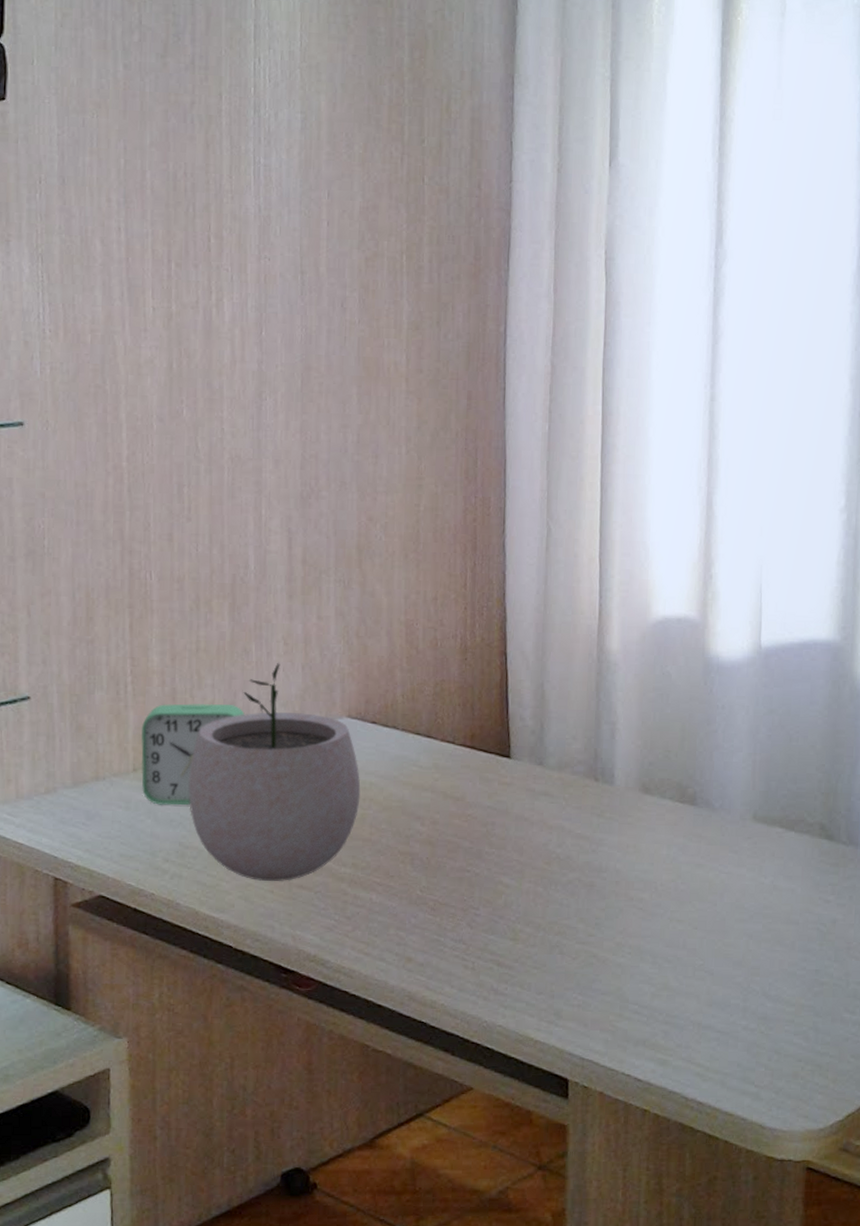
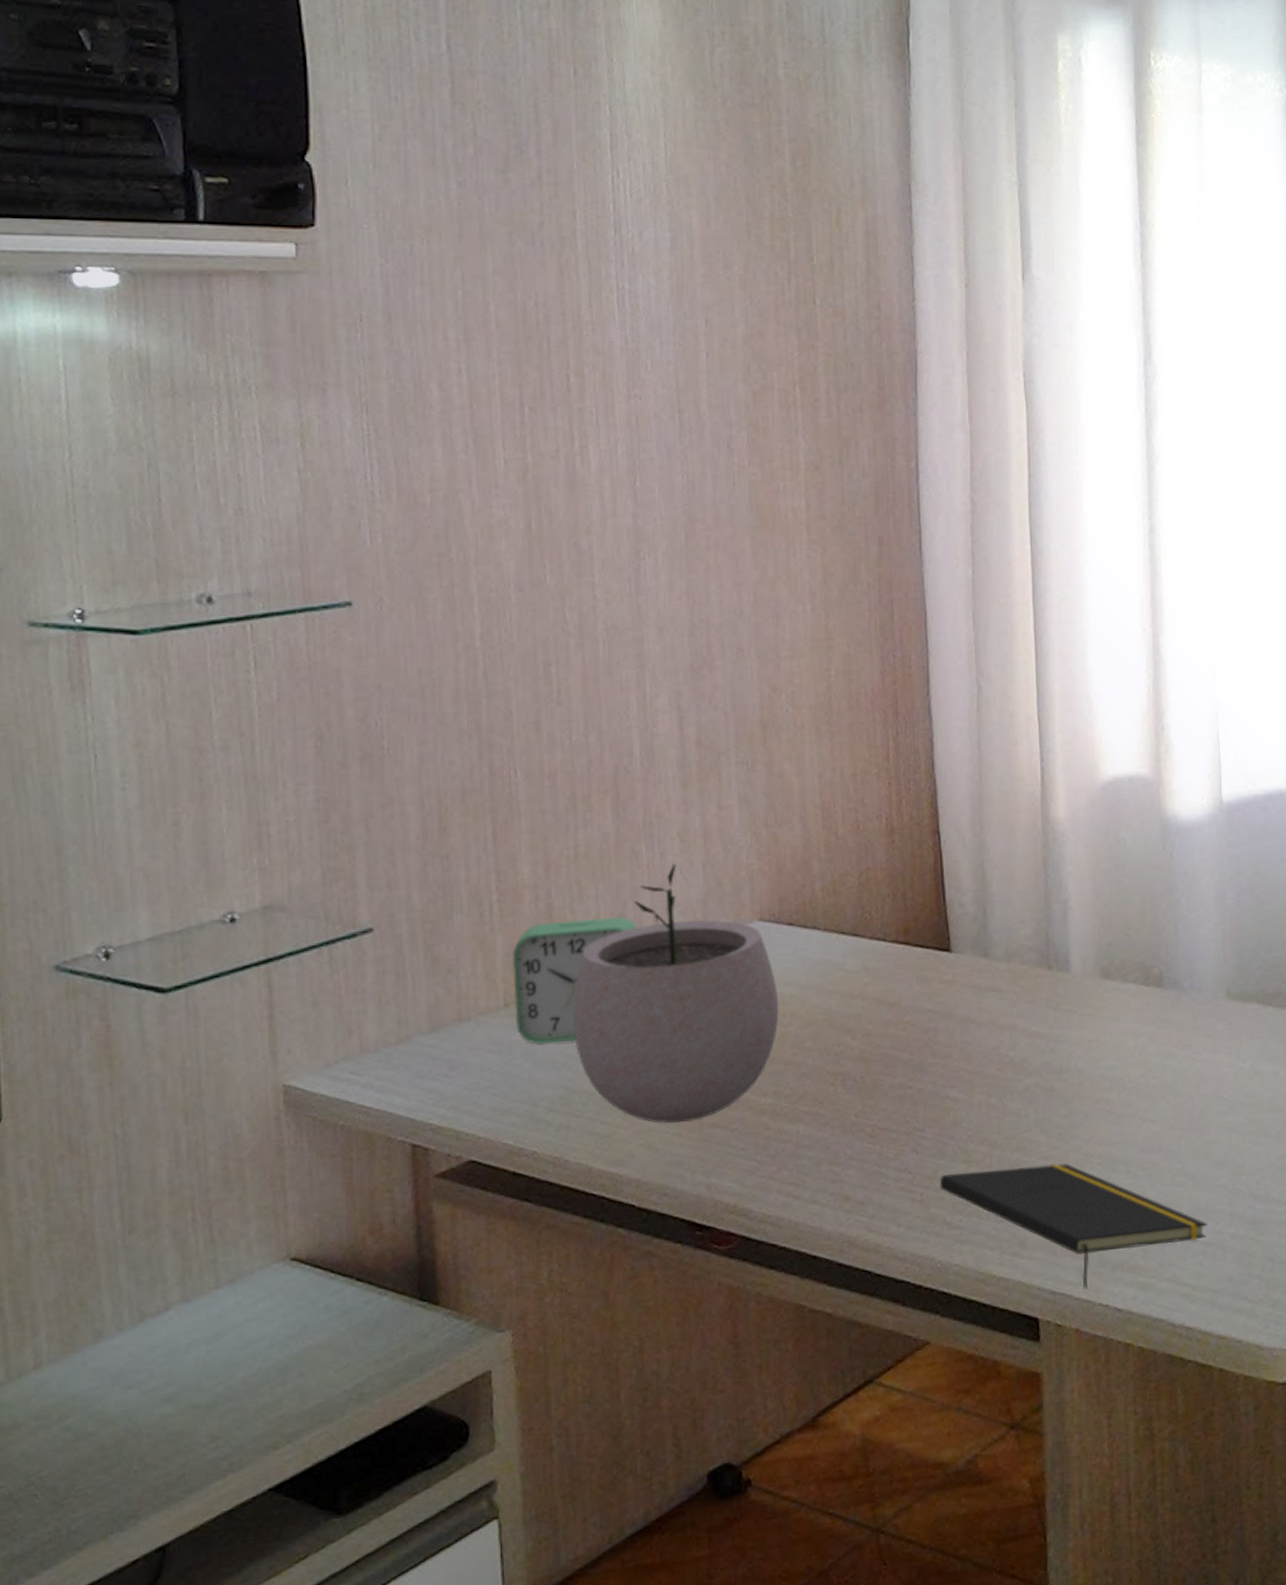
notepad: none [489,948,722,1059] -> present [939,1163,1207,1289]

